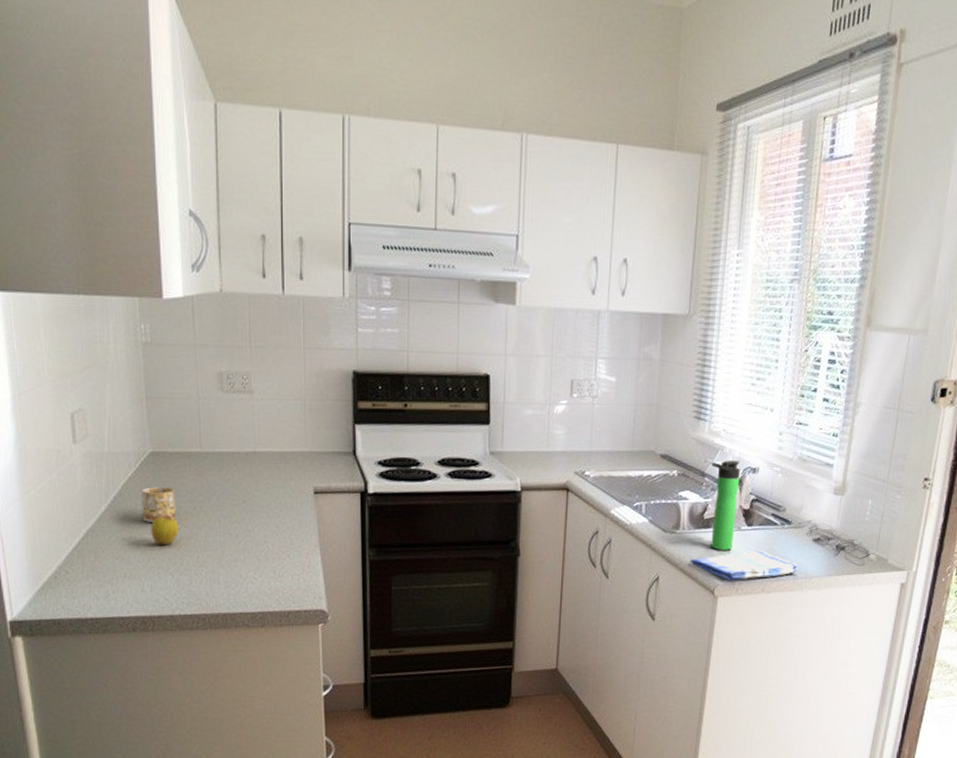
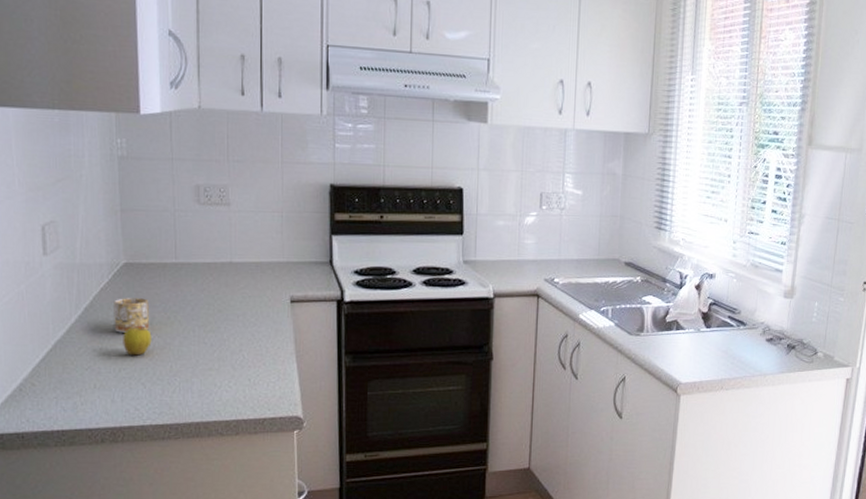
dish towel: present [690,550,799,581] -> none [654,350,755,380]
bottle: present [710,460,741,550] -> none [672,267,699,351]

